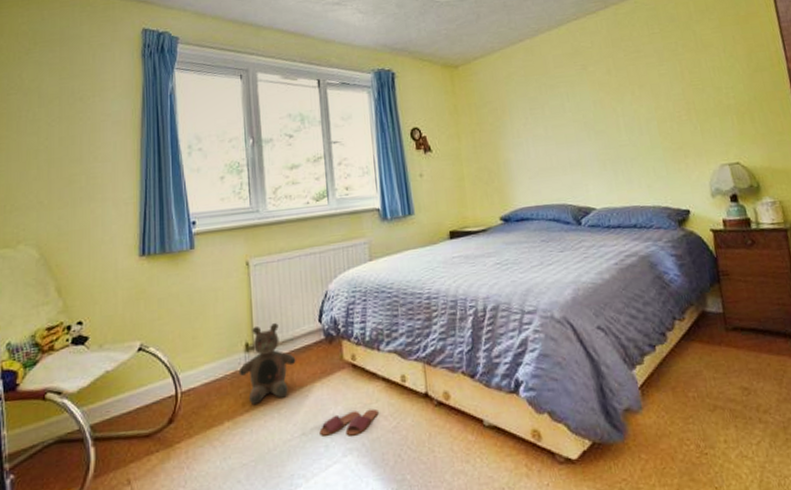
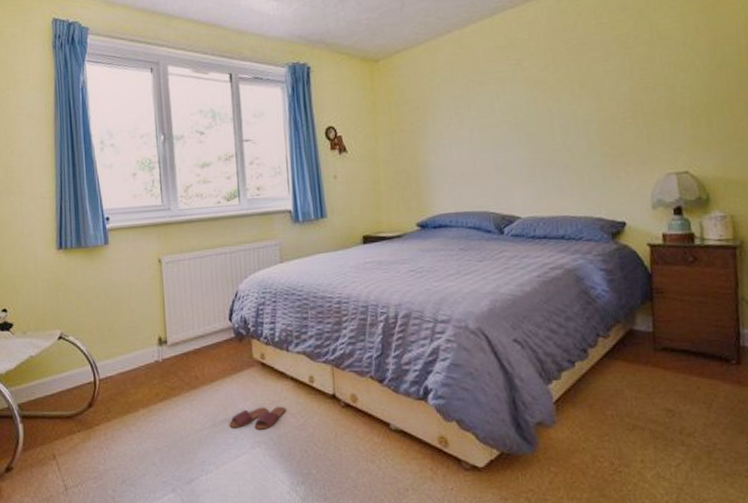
teddy bear: present [238,323,296,405] -> none [152,320,207,395]

